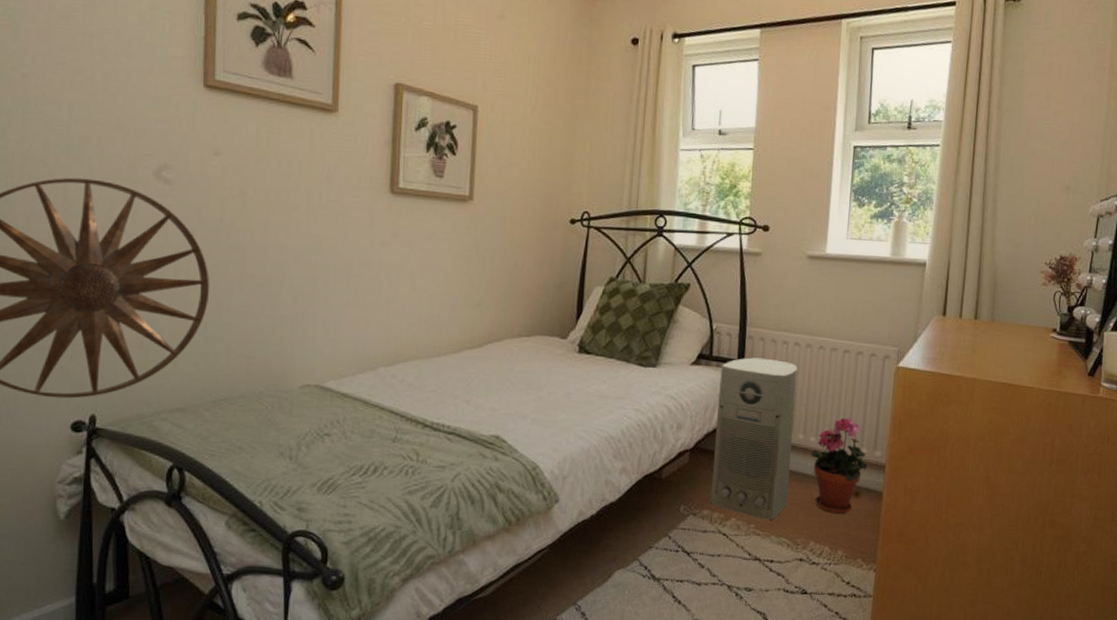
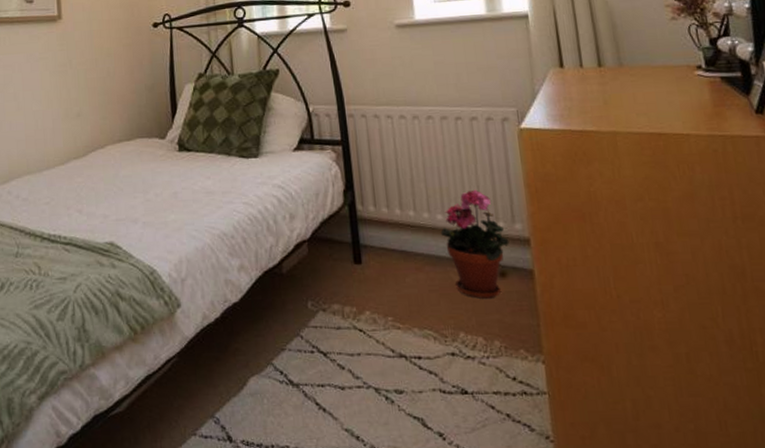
air purifier: present [710,357,797,520] -> none [325,135,425,310]

